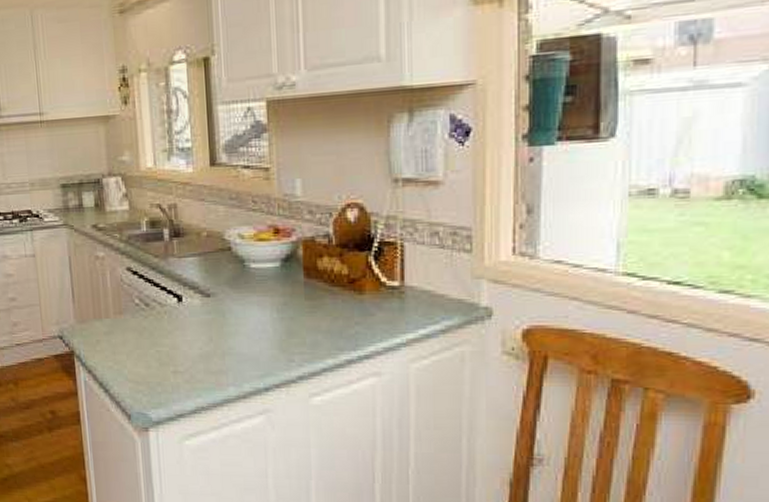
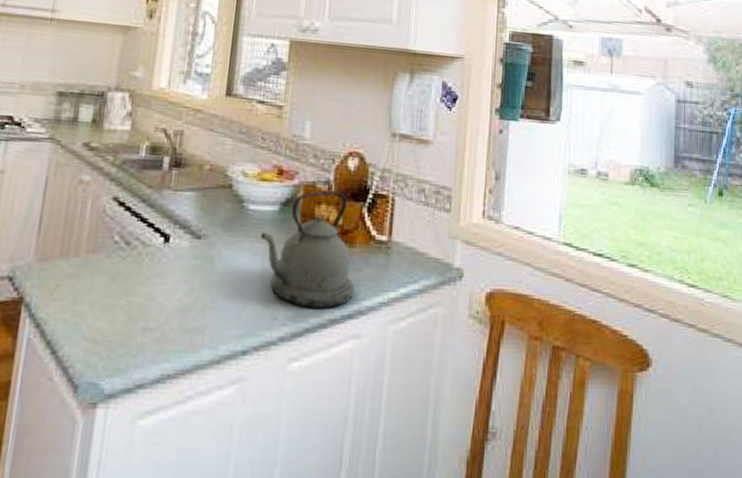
kettle: none [266,243,369,350] -> present [261,190,355,308]

